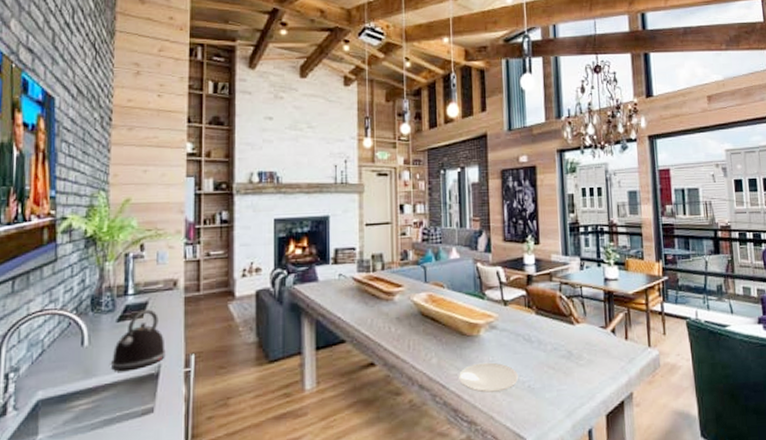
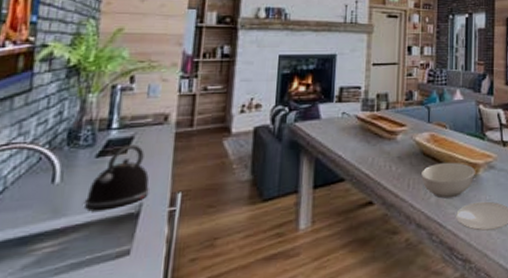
bowl: none [421,322,476,360] -> present [421,162,475,199]

